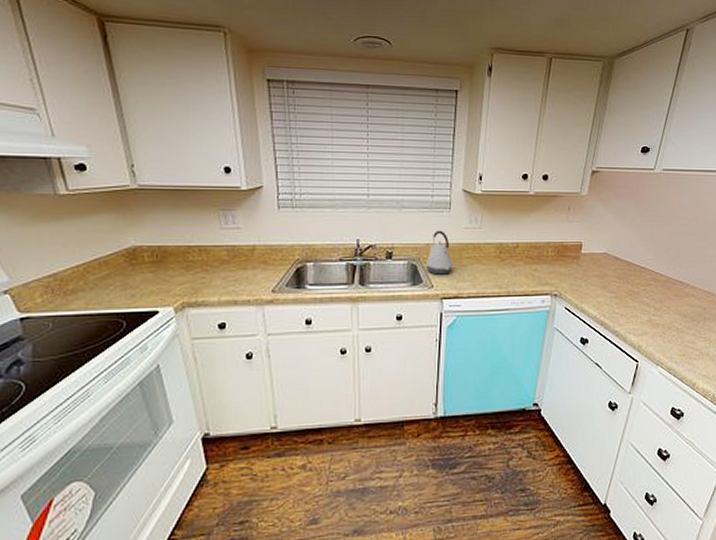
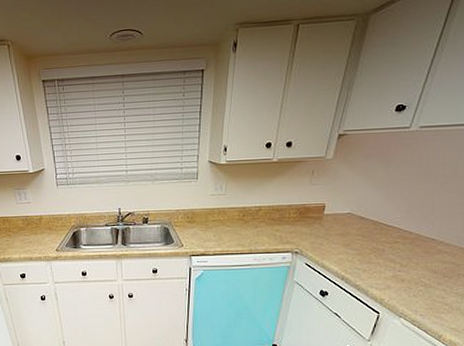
kettle: present [426,230,453,275] -> none [177,198,200,236]

